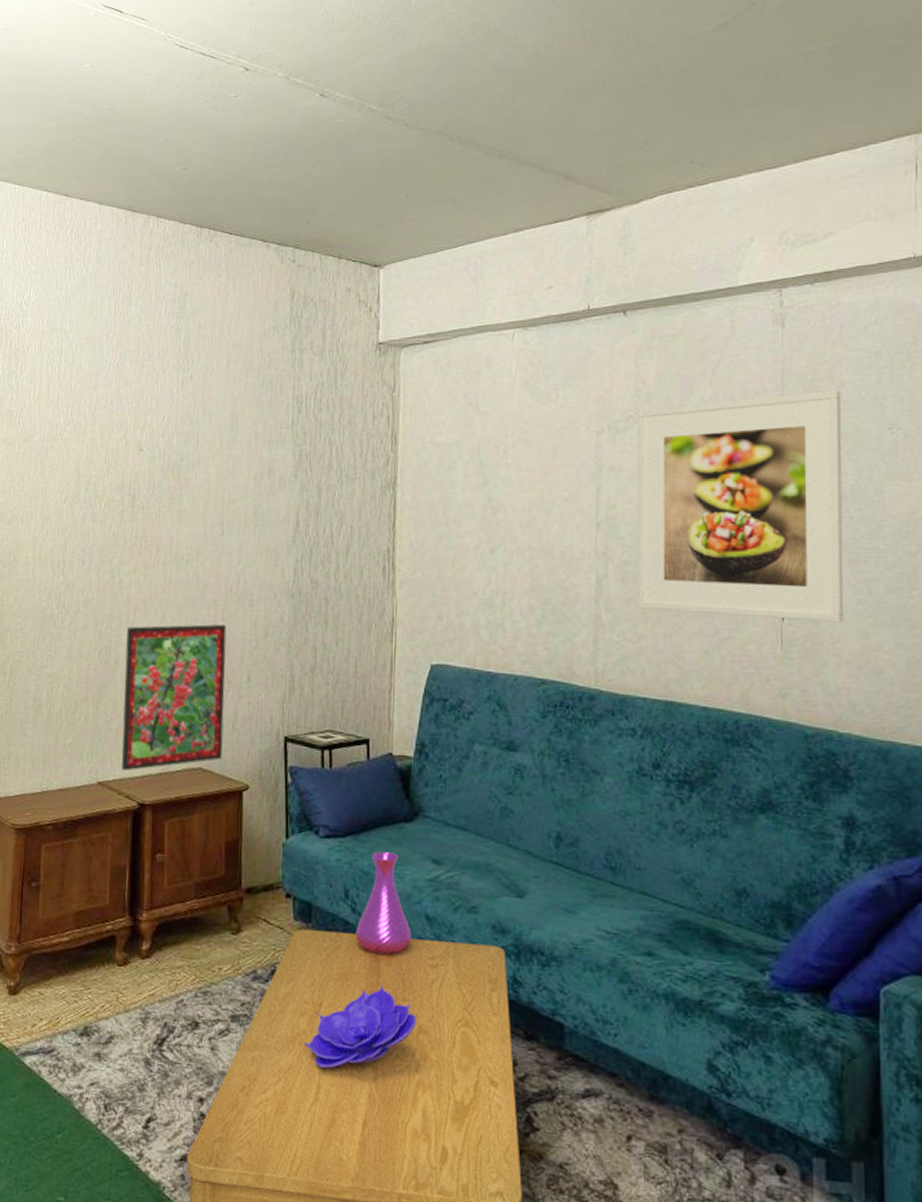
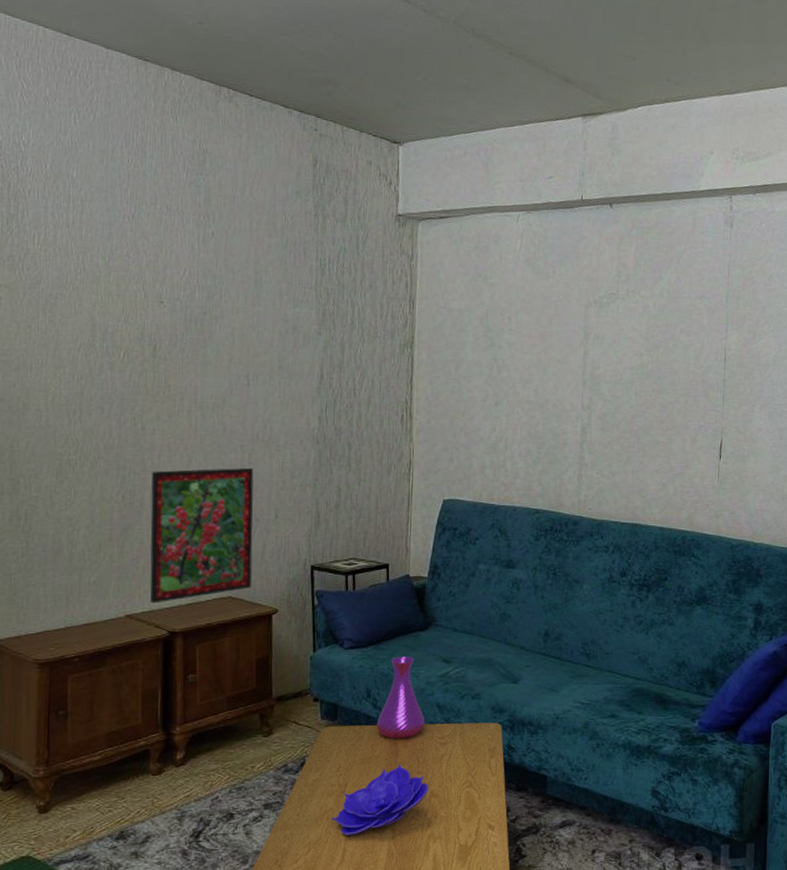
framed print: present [638,390,844,623] -> none [613,280,770,461]

